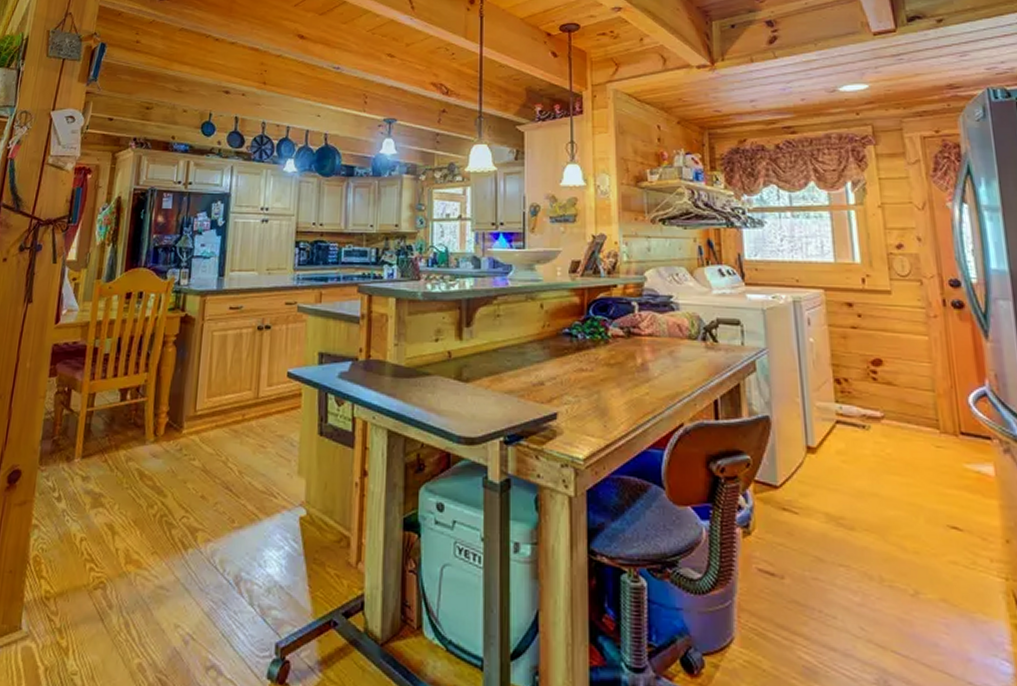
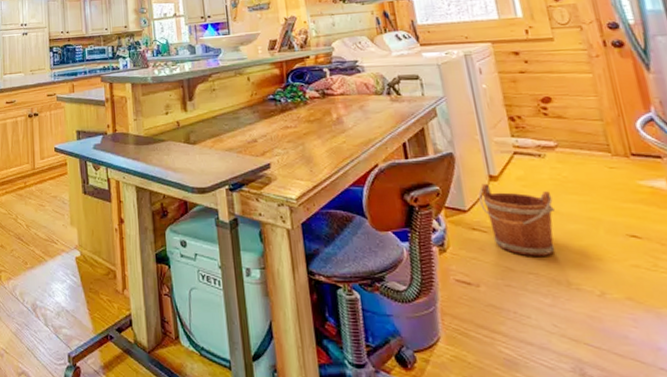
bucket: none [793,455,874,546] -> present [478,183,555,256]

